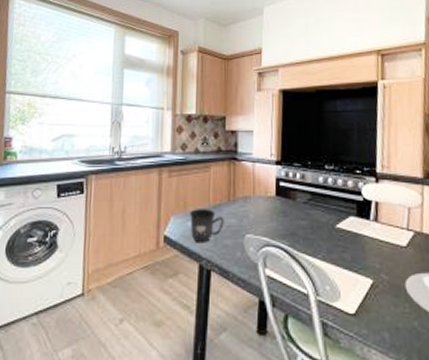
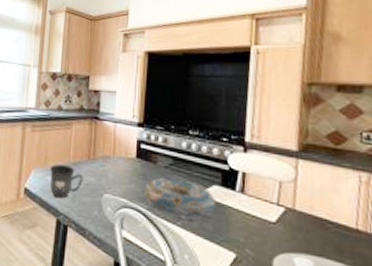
decorative bowl: none [285,214,354,251] -> present [144,178,217,219]

